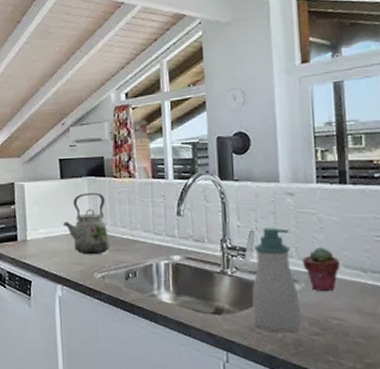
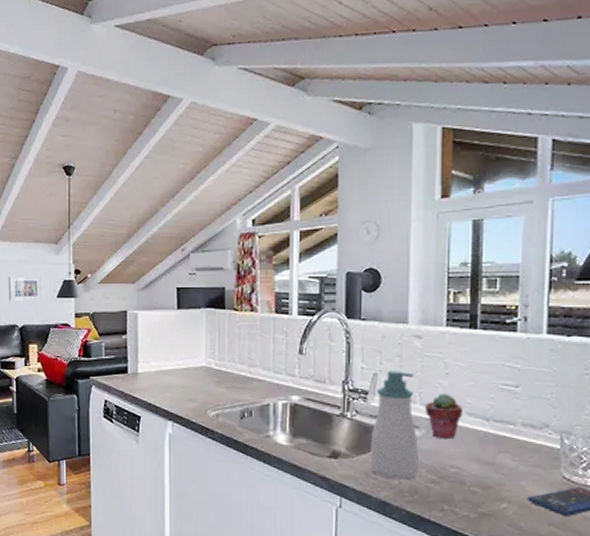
kettle: present [62,192,111,255] -> none [177,325,227,392]

